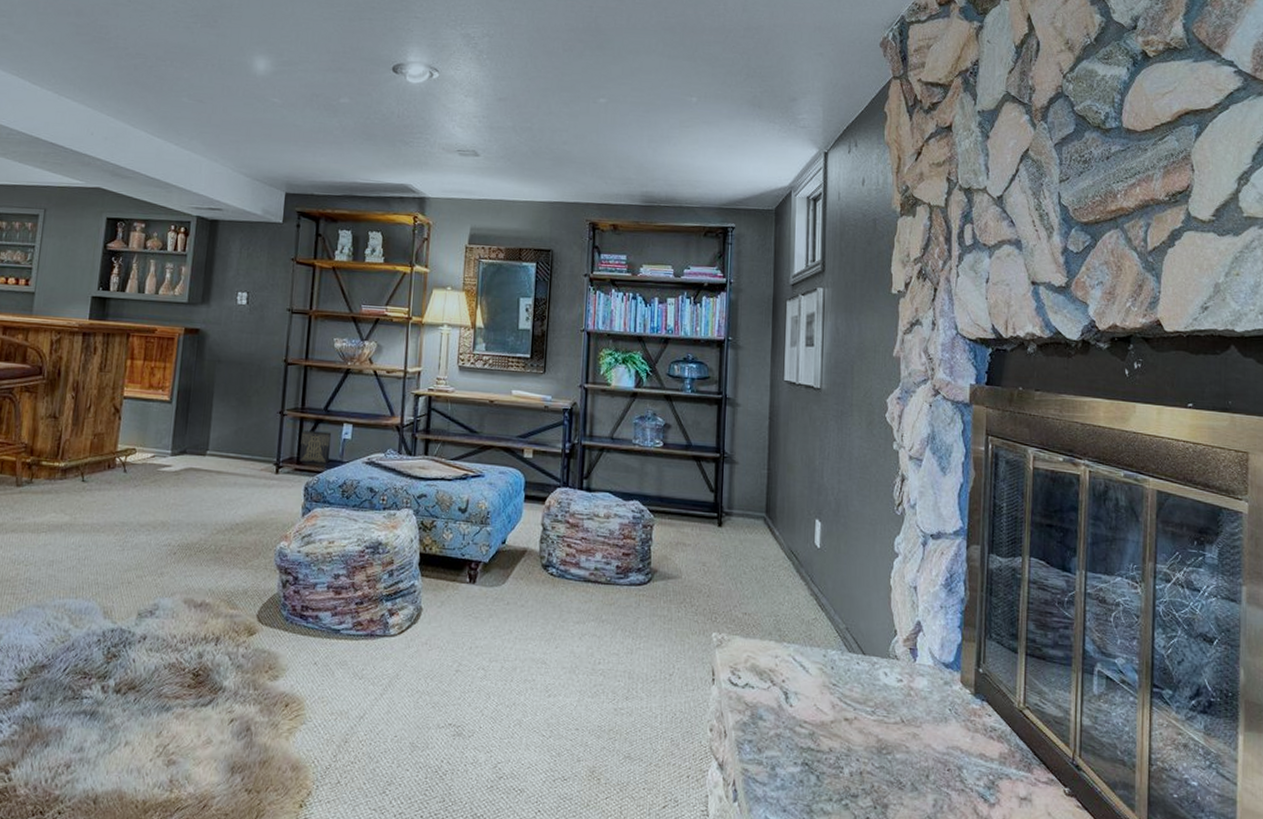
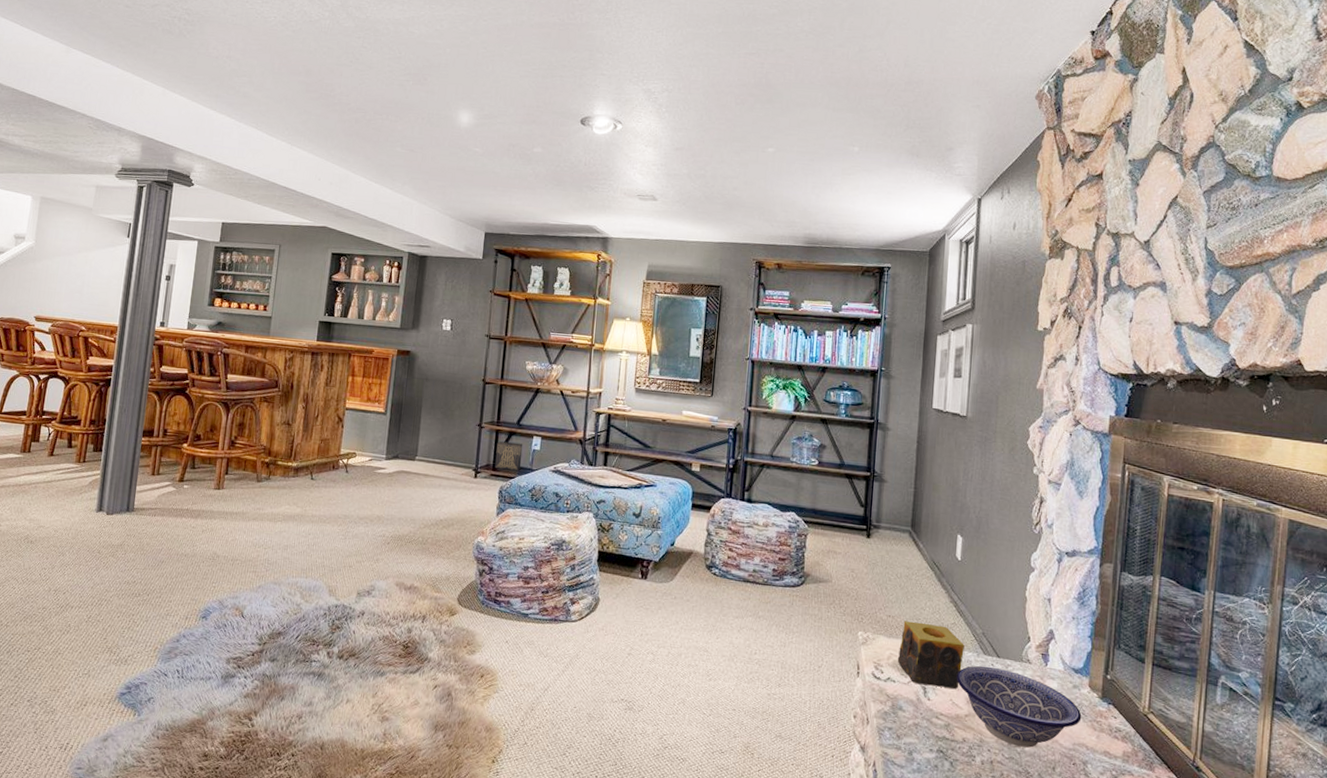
candle: none [755,618,827,692] -> present [897,621,964,689]
decorative bowl: none [819,665,955,754] -> present [956,665,1082,748]

